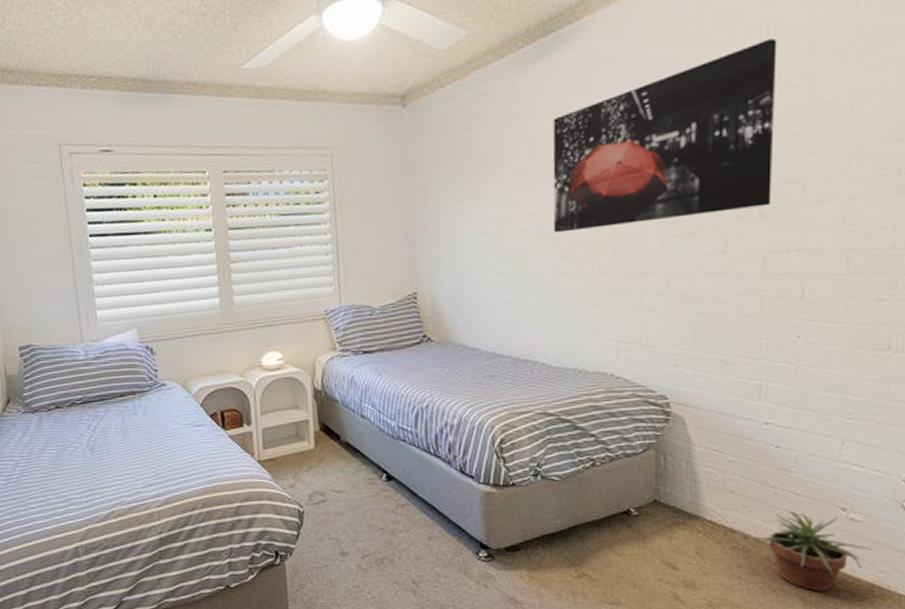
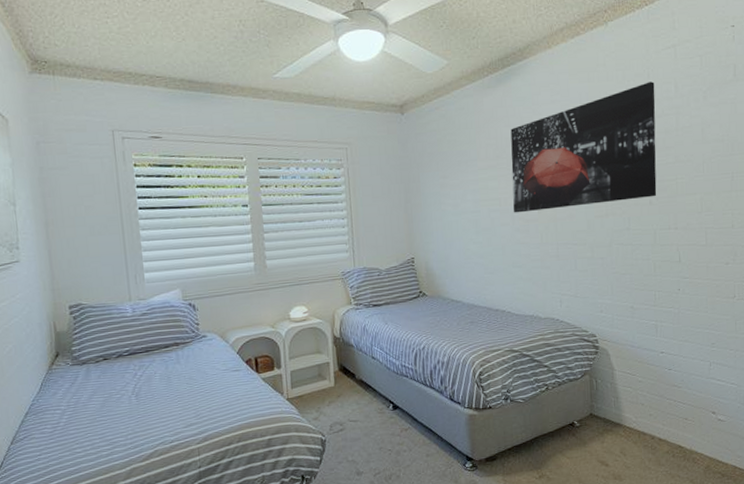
potted plant: present [751,511,875,592] -> none [656,416,735,475]

